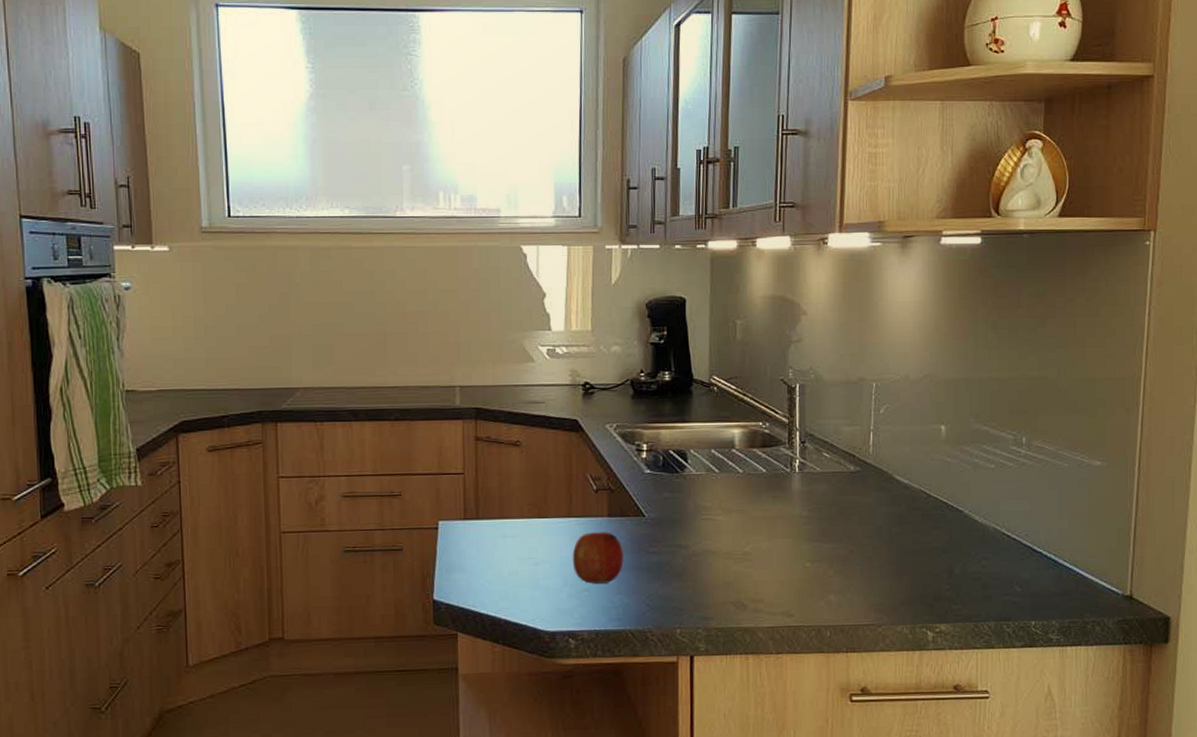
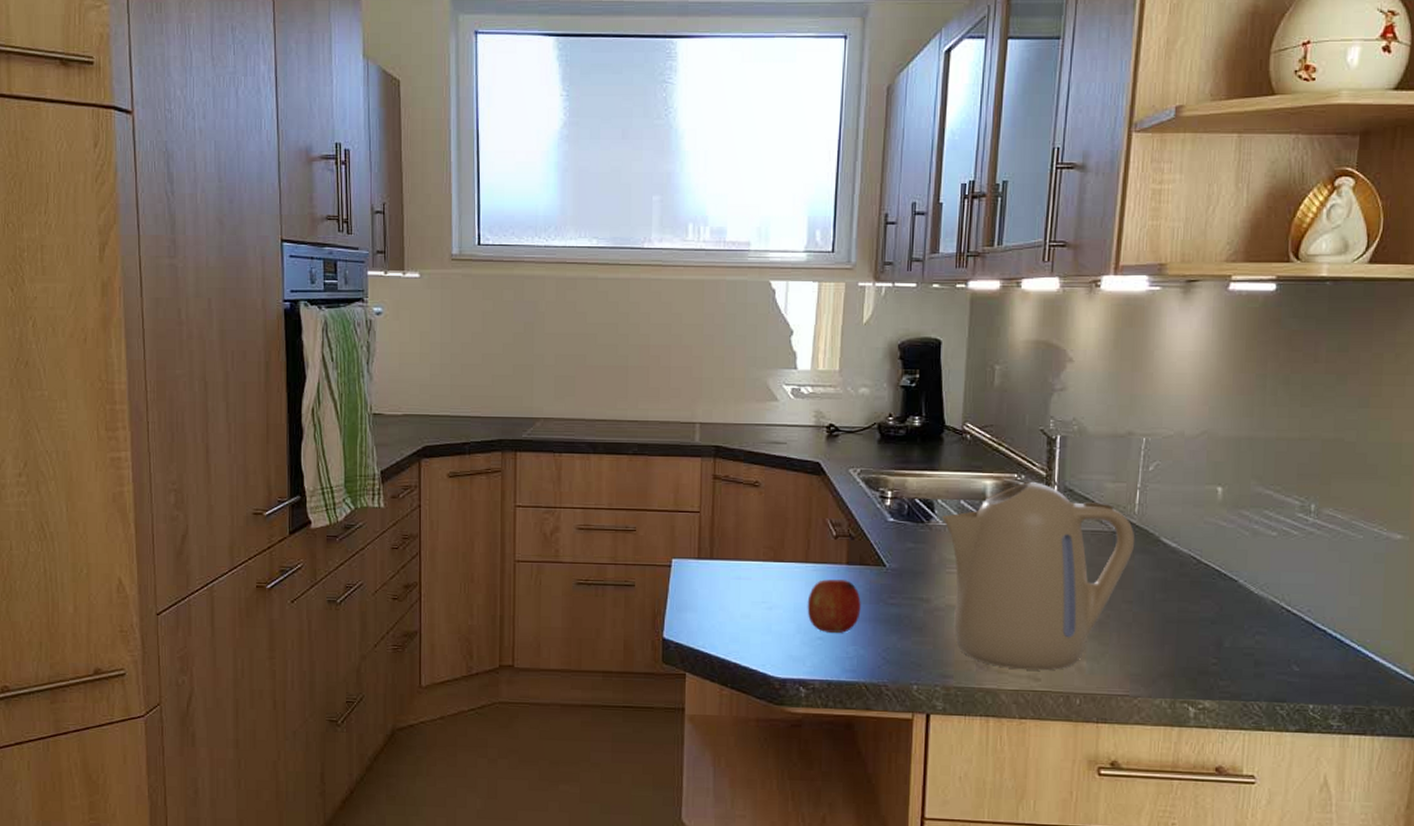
kettle: none [694,429,872,608] -> present [941,482,1135,671]

